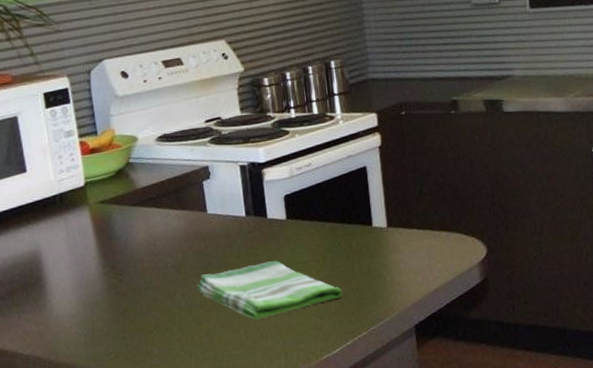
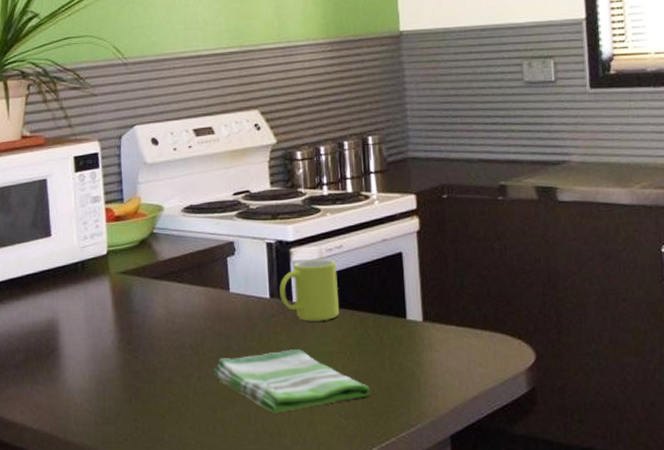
mug: none [254,177,311,235] -> present [279,259,339,322]

